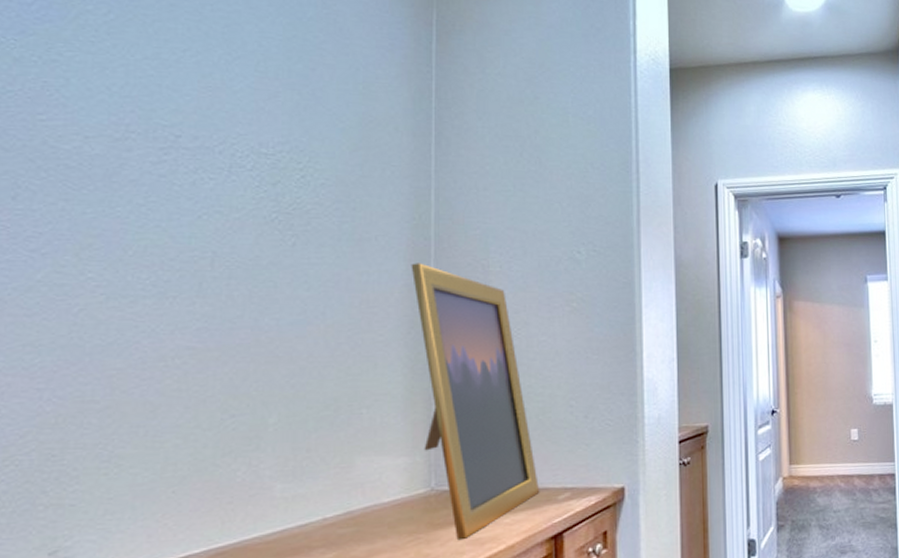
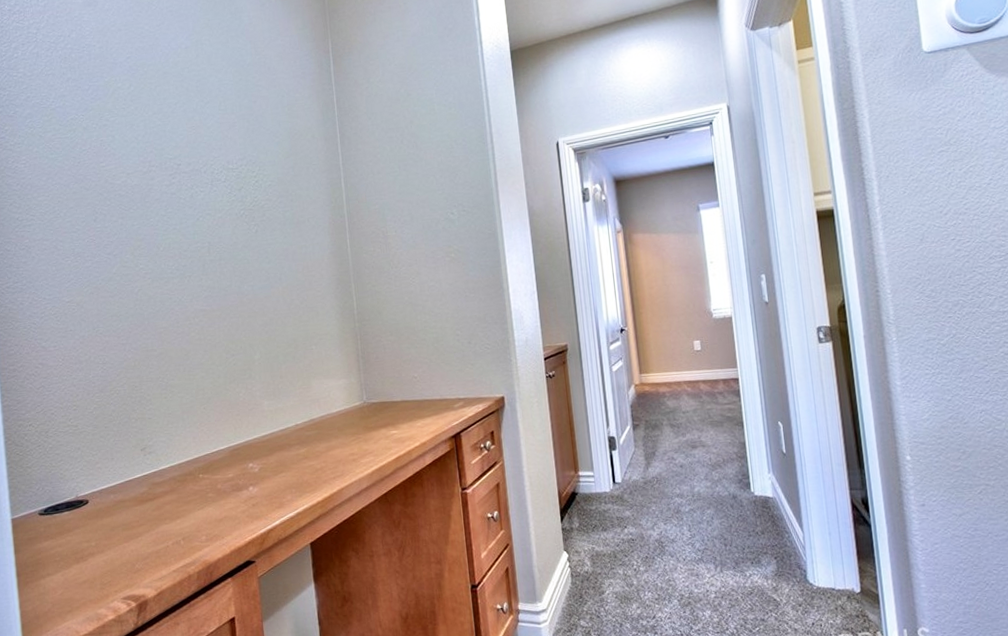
picture frame: present [411,263,540,541] -> none [333,235,441,440]

